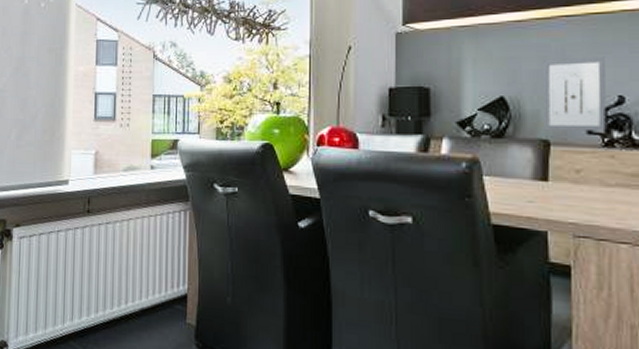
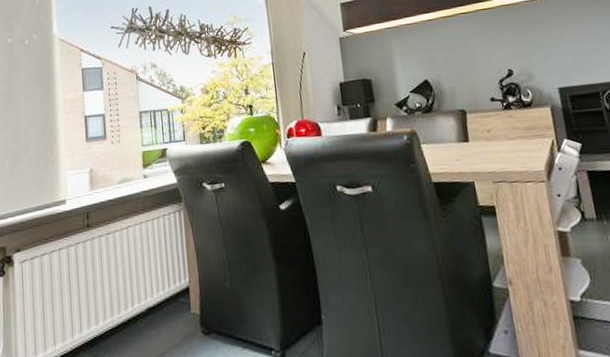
wall art: present [542,56,606,132] -> none [452,41,504,103]

